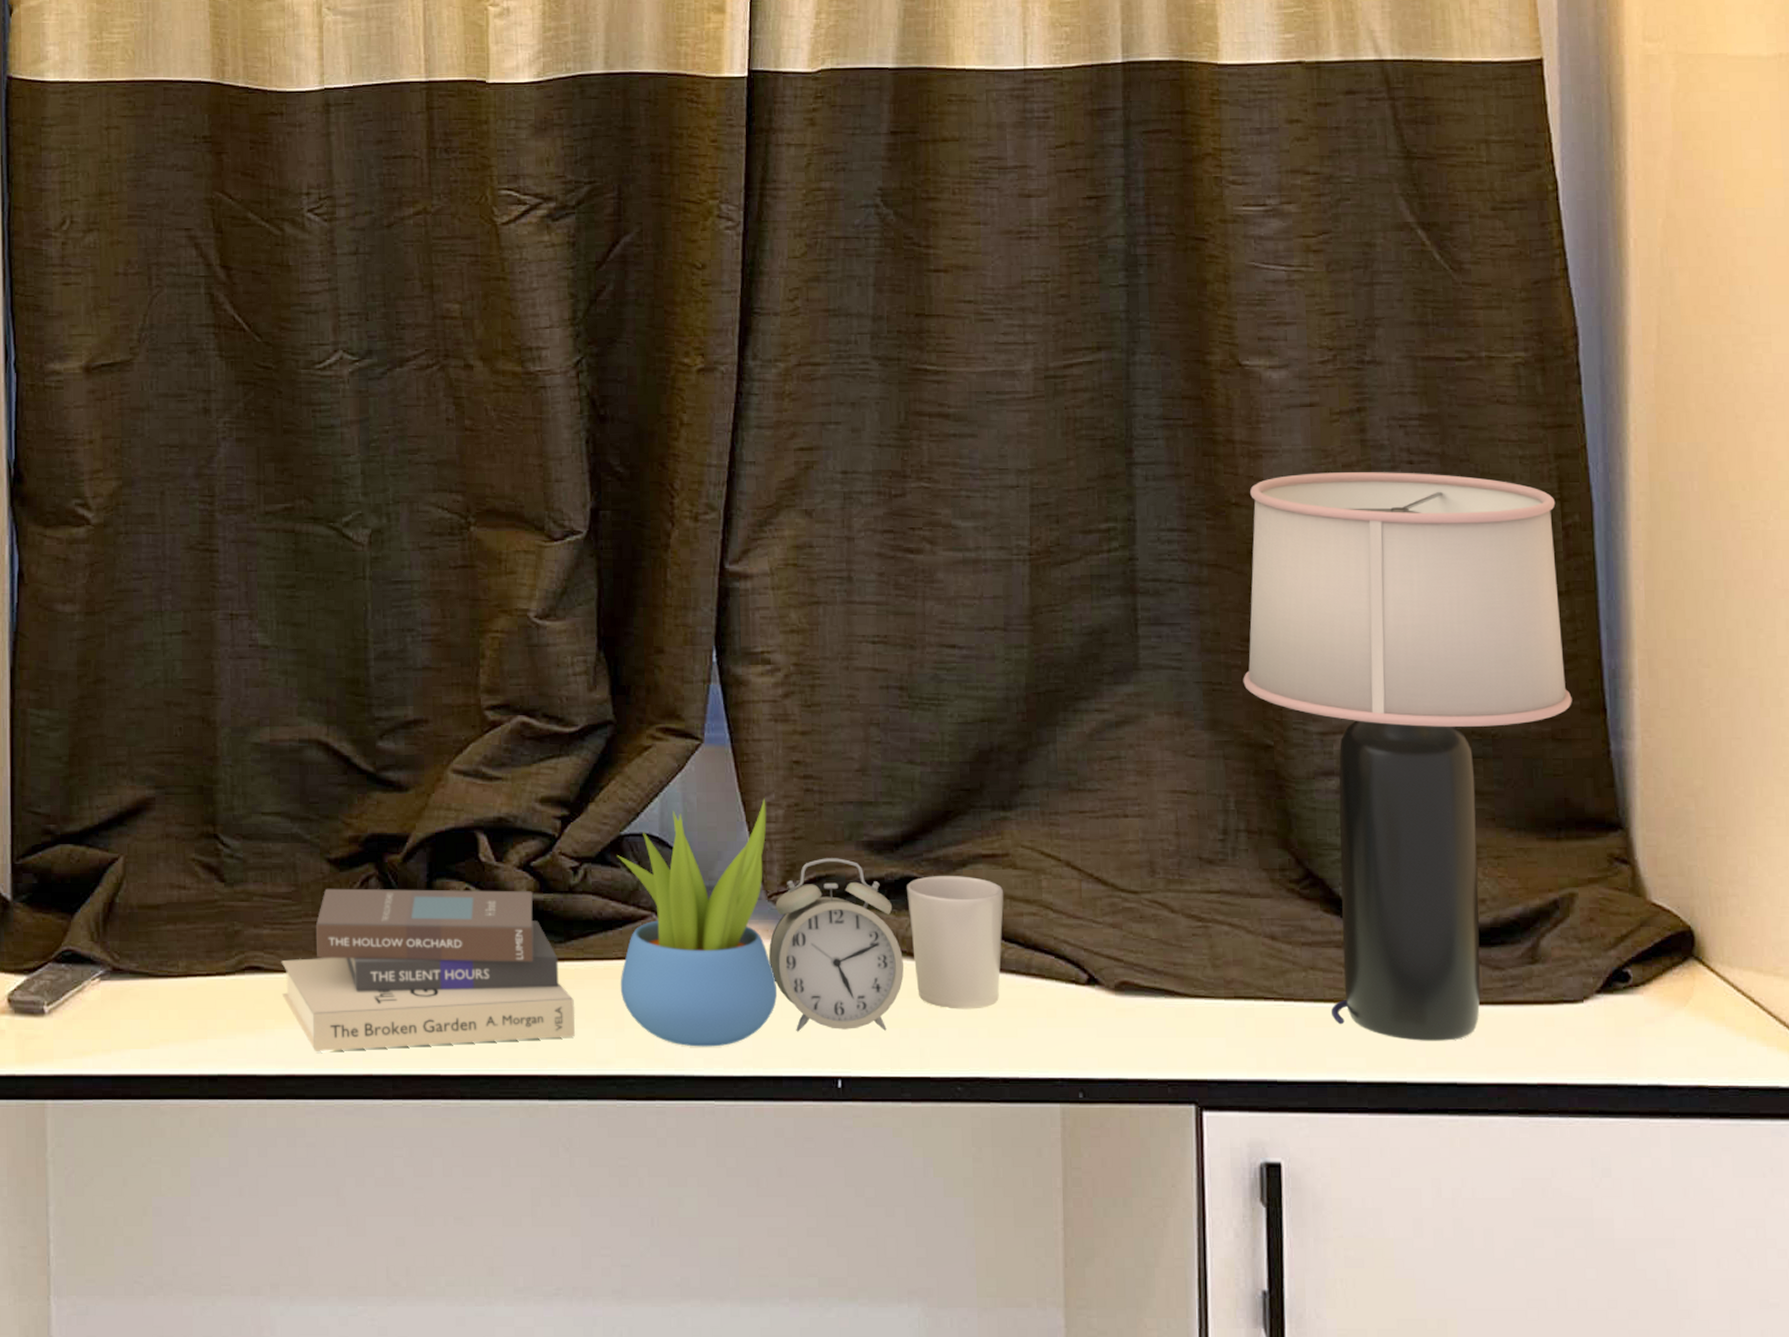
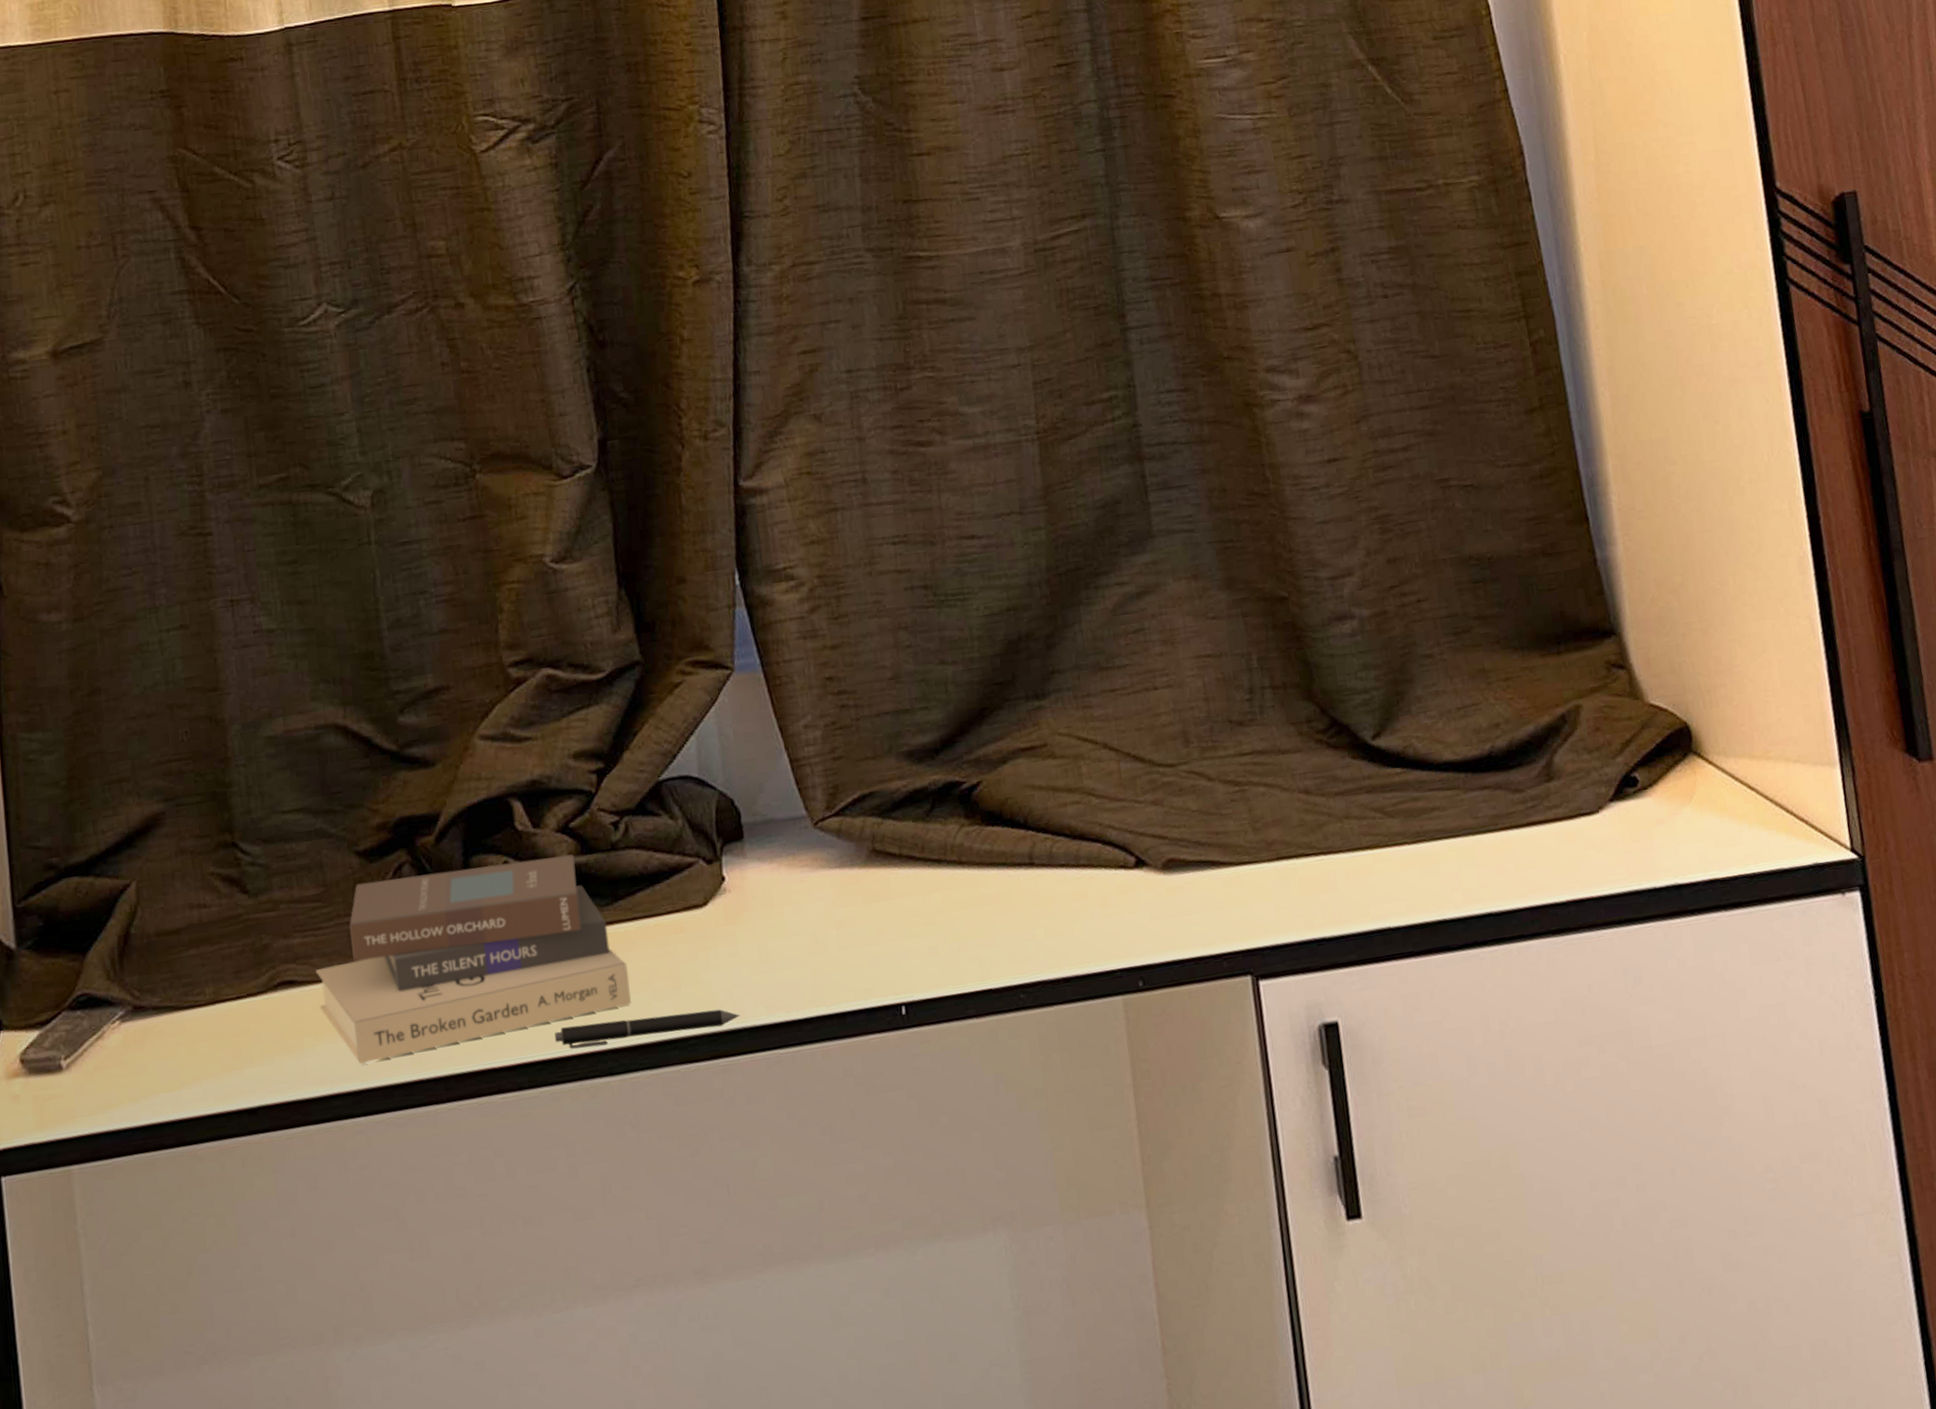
pen: none [498,1047,679,1071] -> present [554,1009,741,1050]
succulent plant: present [617,798,778,1047] -> none [657,721,833,996]
alarm clock: present [768,858,904,1032] -> none [819,772,957,963]
mug: present [906,875,1004,1009] -> none [950,773,1052,914]
table lamp: present [1243,472,1572,1041] -> none [1240,304,1557,877]

